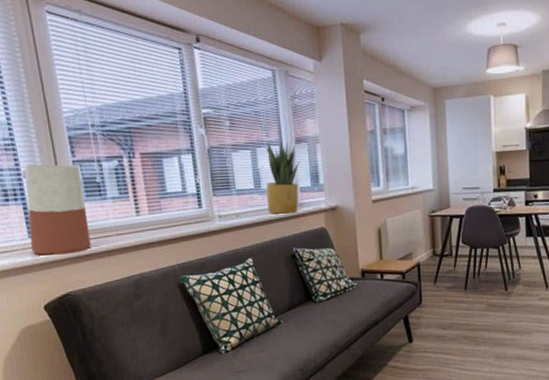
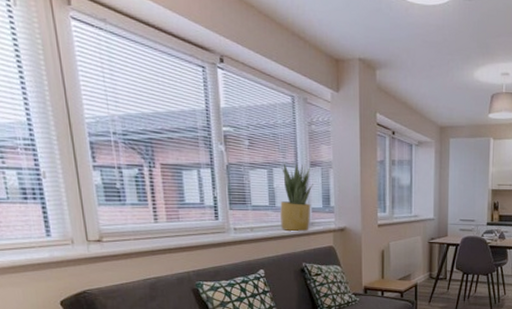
vase: present [24,164,91,256] -> none [44,166,109,255]

